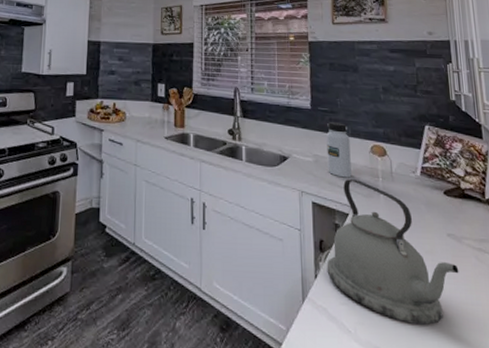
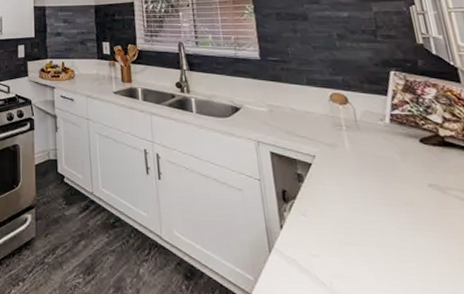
water bottle: present [326,122,352,178] -> none [279,72,311,127]
kettle: present [327,179,459,325] -> none [292,128,447,281]

